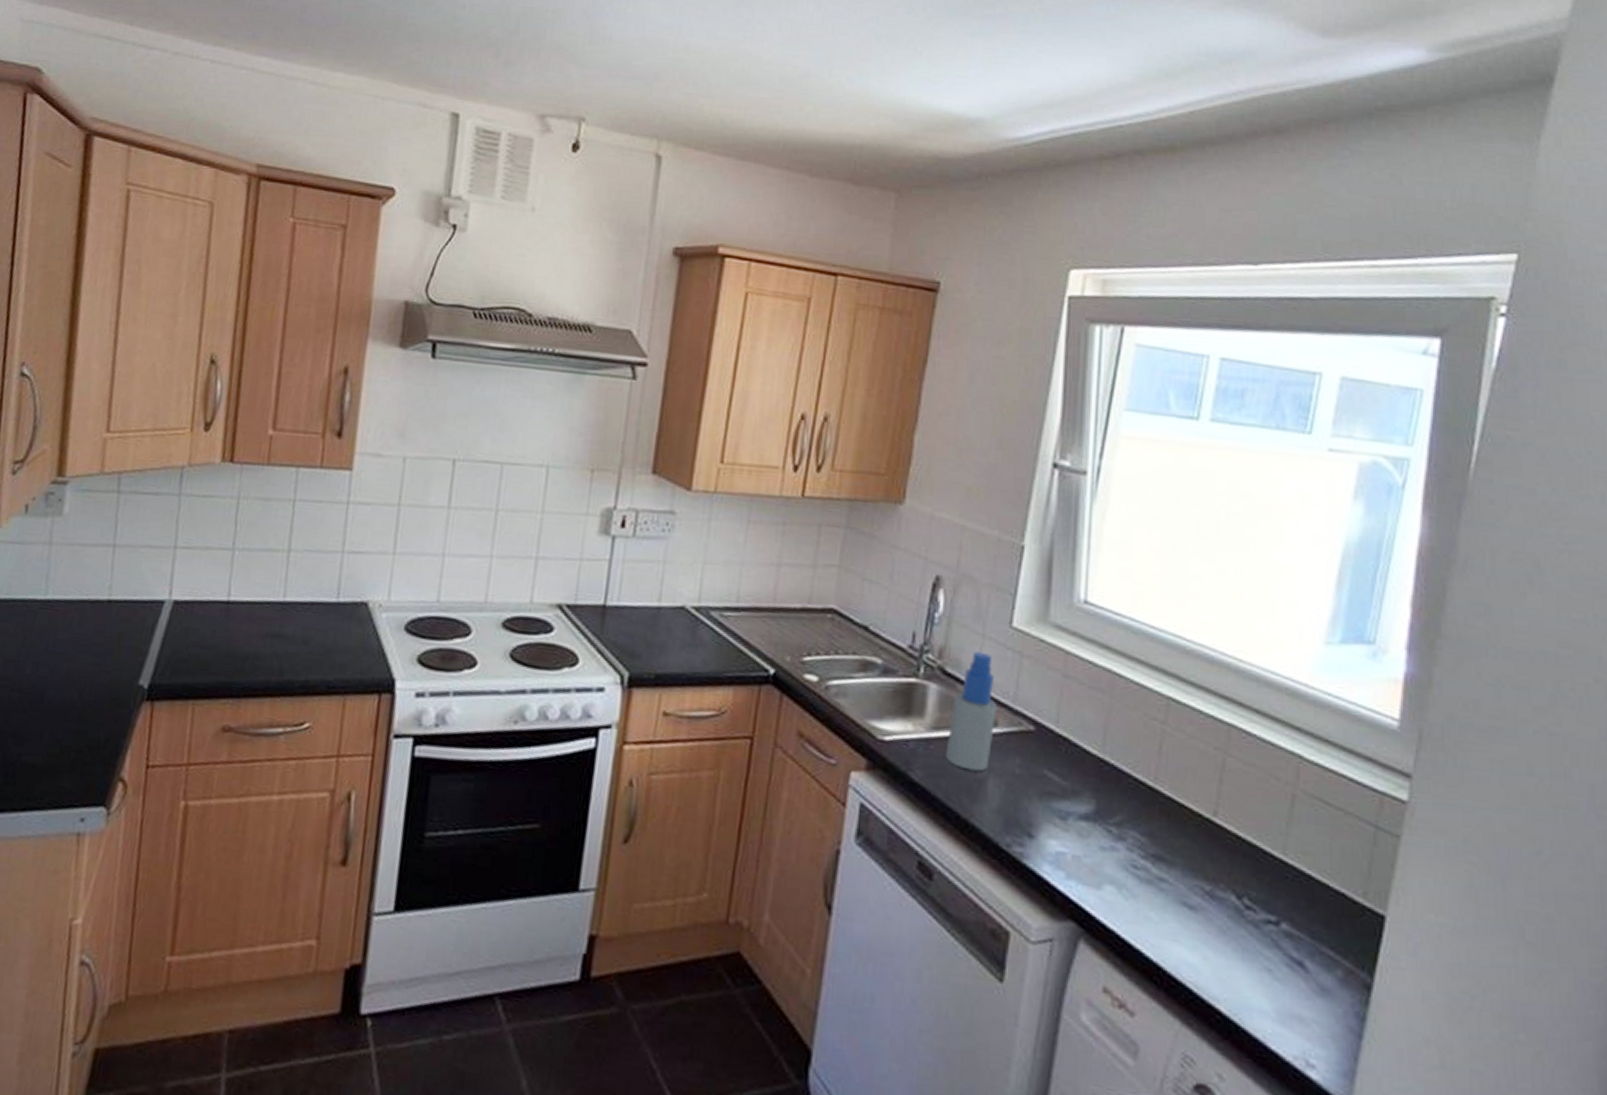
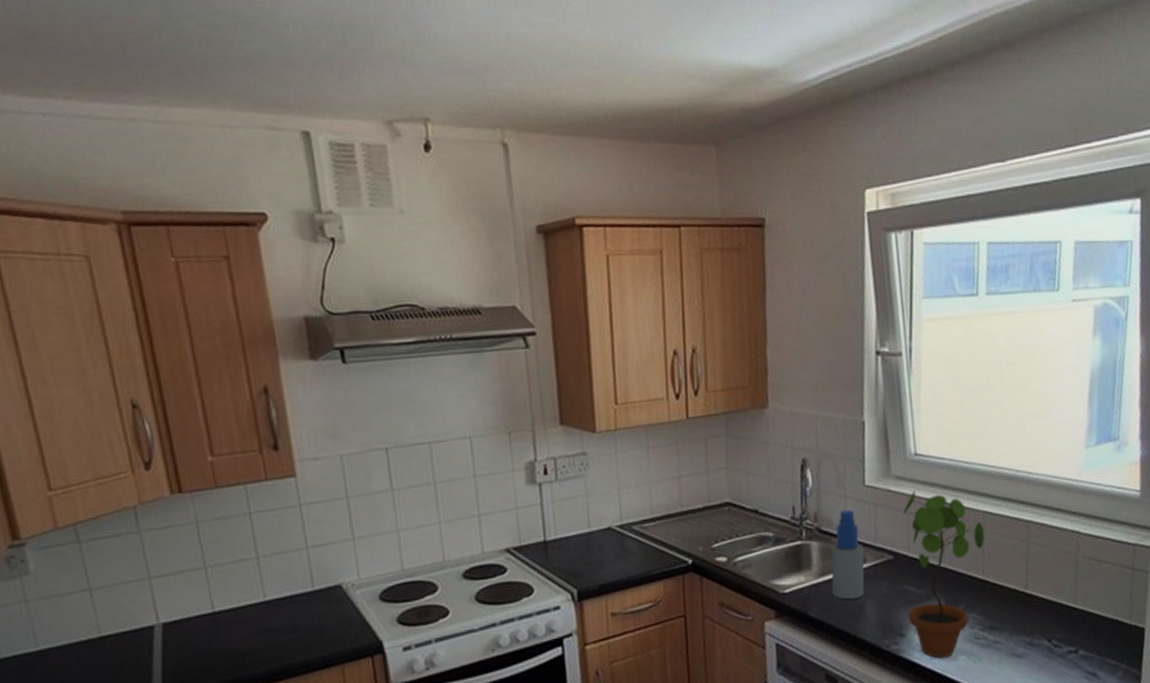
potted plant: none [1044,648,1166,883] -> present [903,491,985,658]

